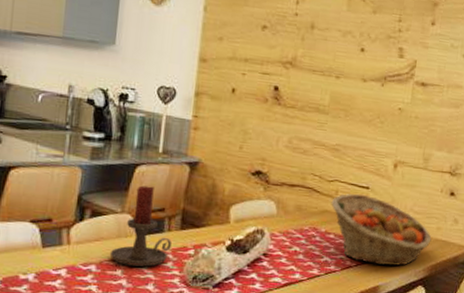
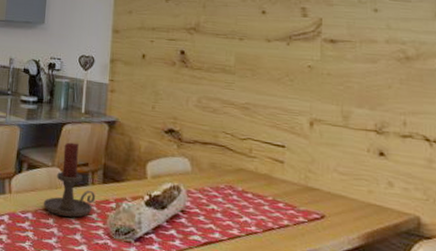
fruit basket: present [331,193,432,266] -> none [246,152,363,231]

